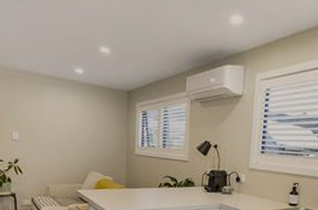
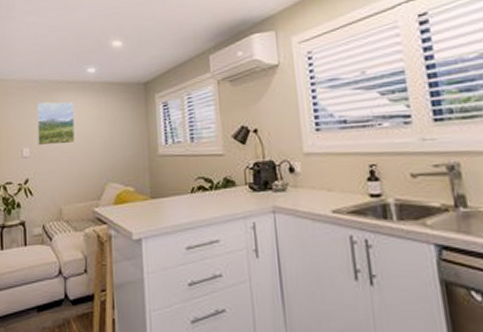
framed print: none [25,93,63,134] -> present [36,101,76,146]

